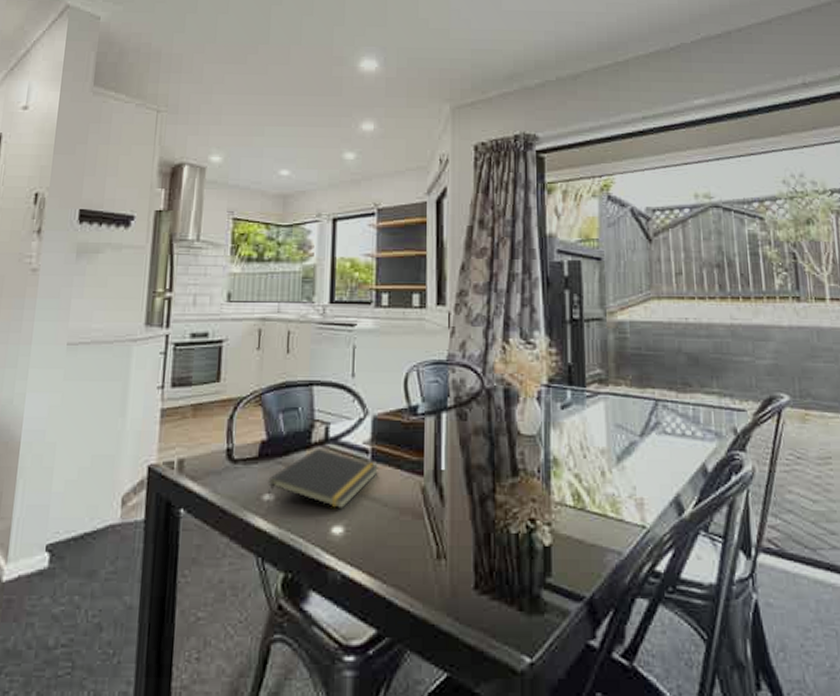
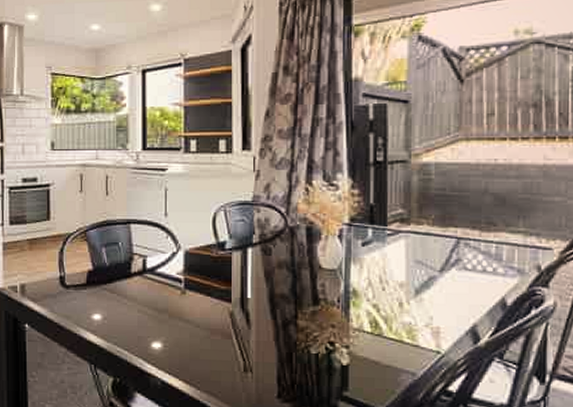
notepad: present [266,447,380,508] -> none [95,276,192,328]

